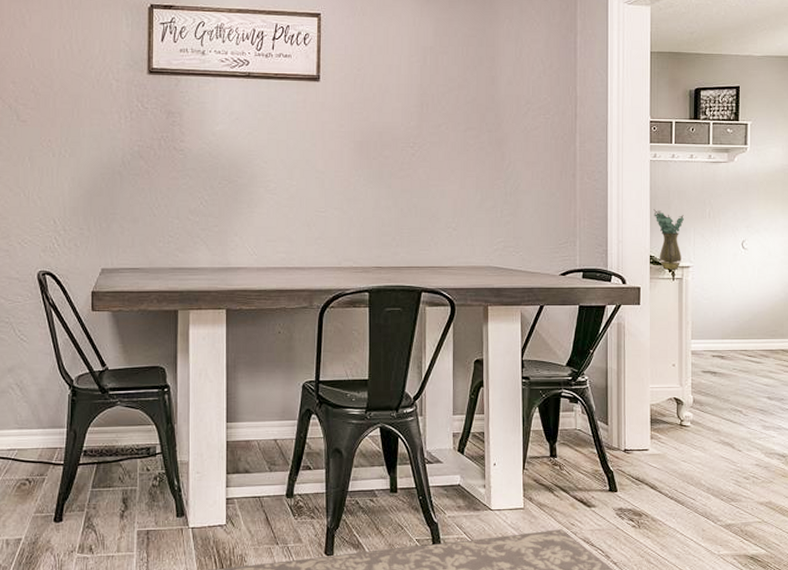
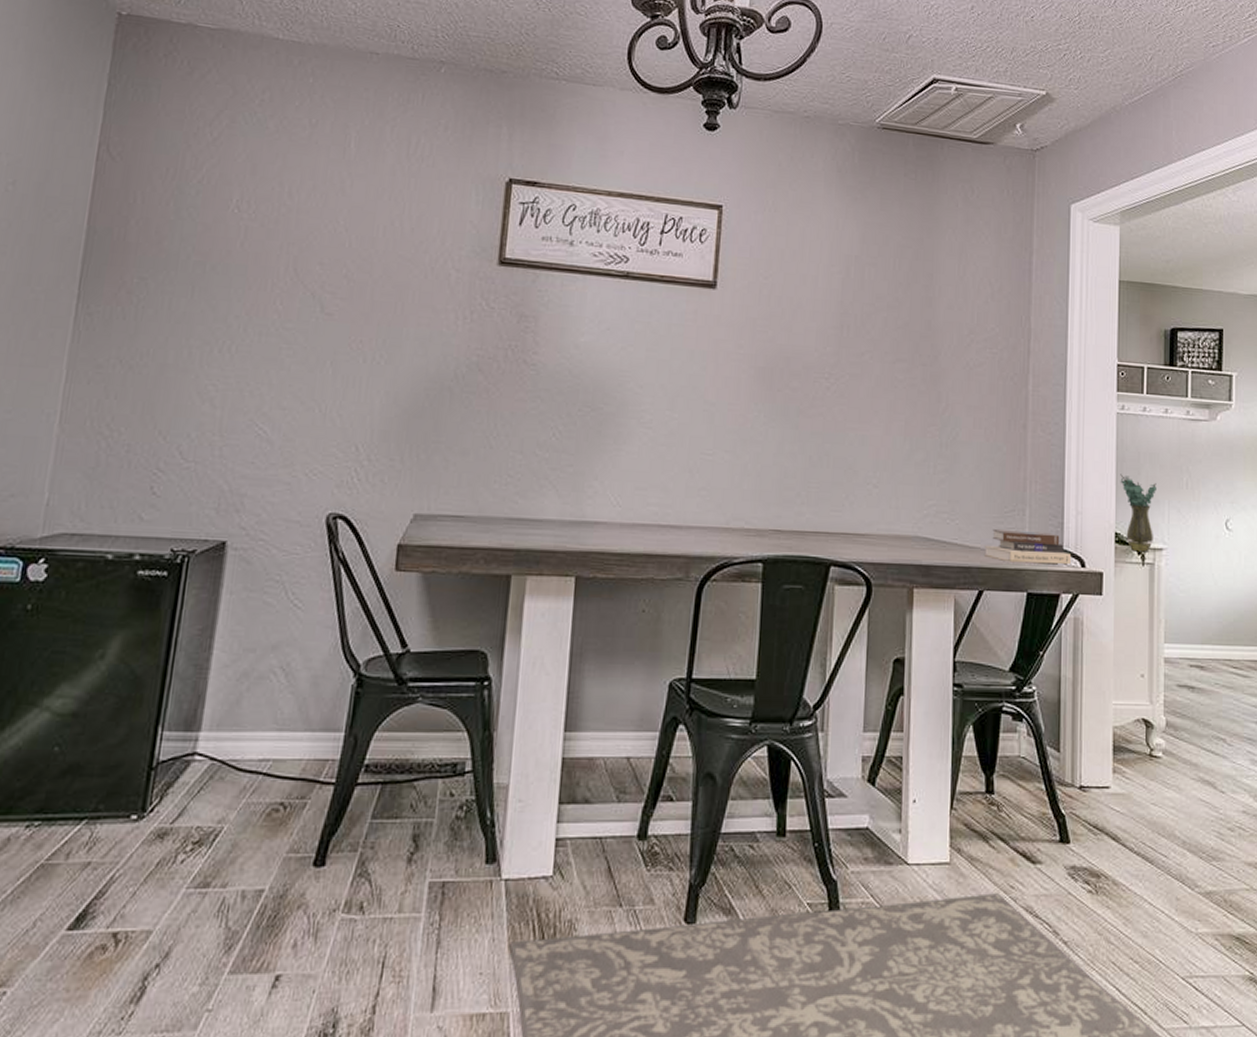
books: none [544,257,615,283] -> present [984,528,1072,565]

